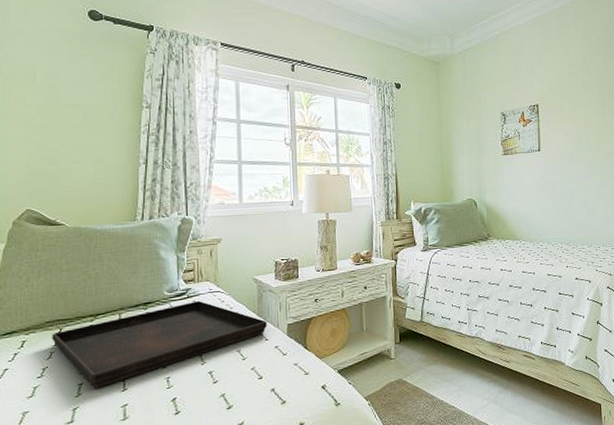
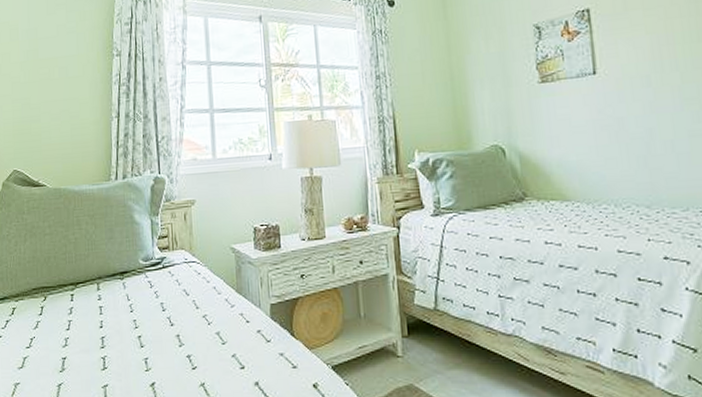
serving tray: present [52,300,267,389] -> none [38,271,248,365]

